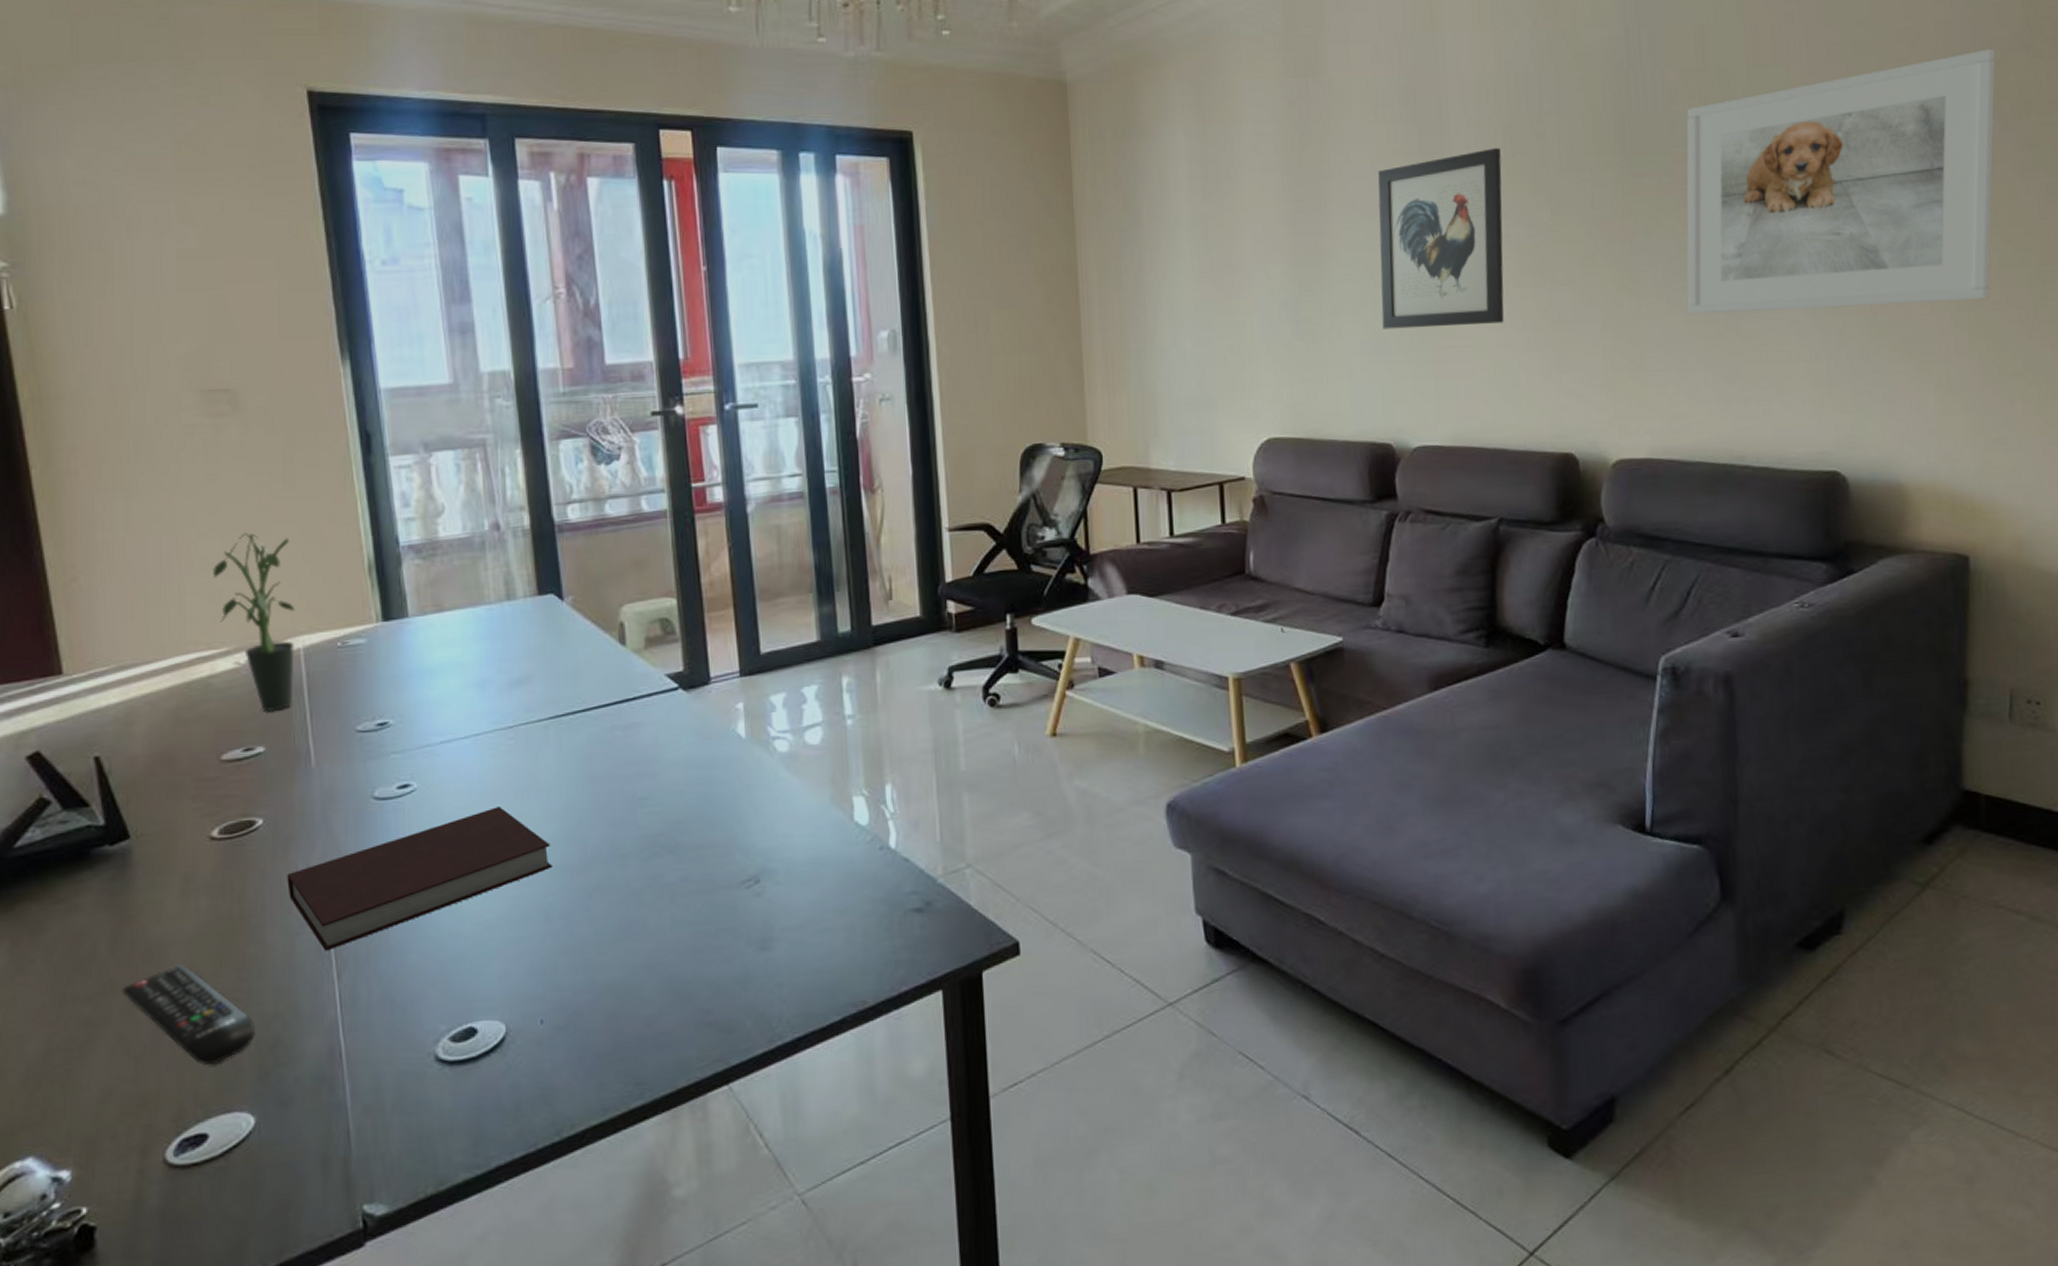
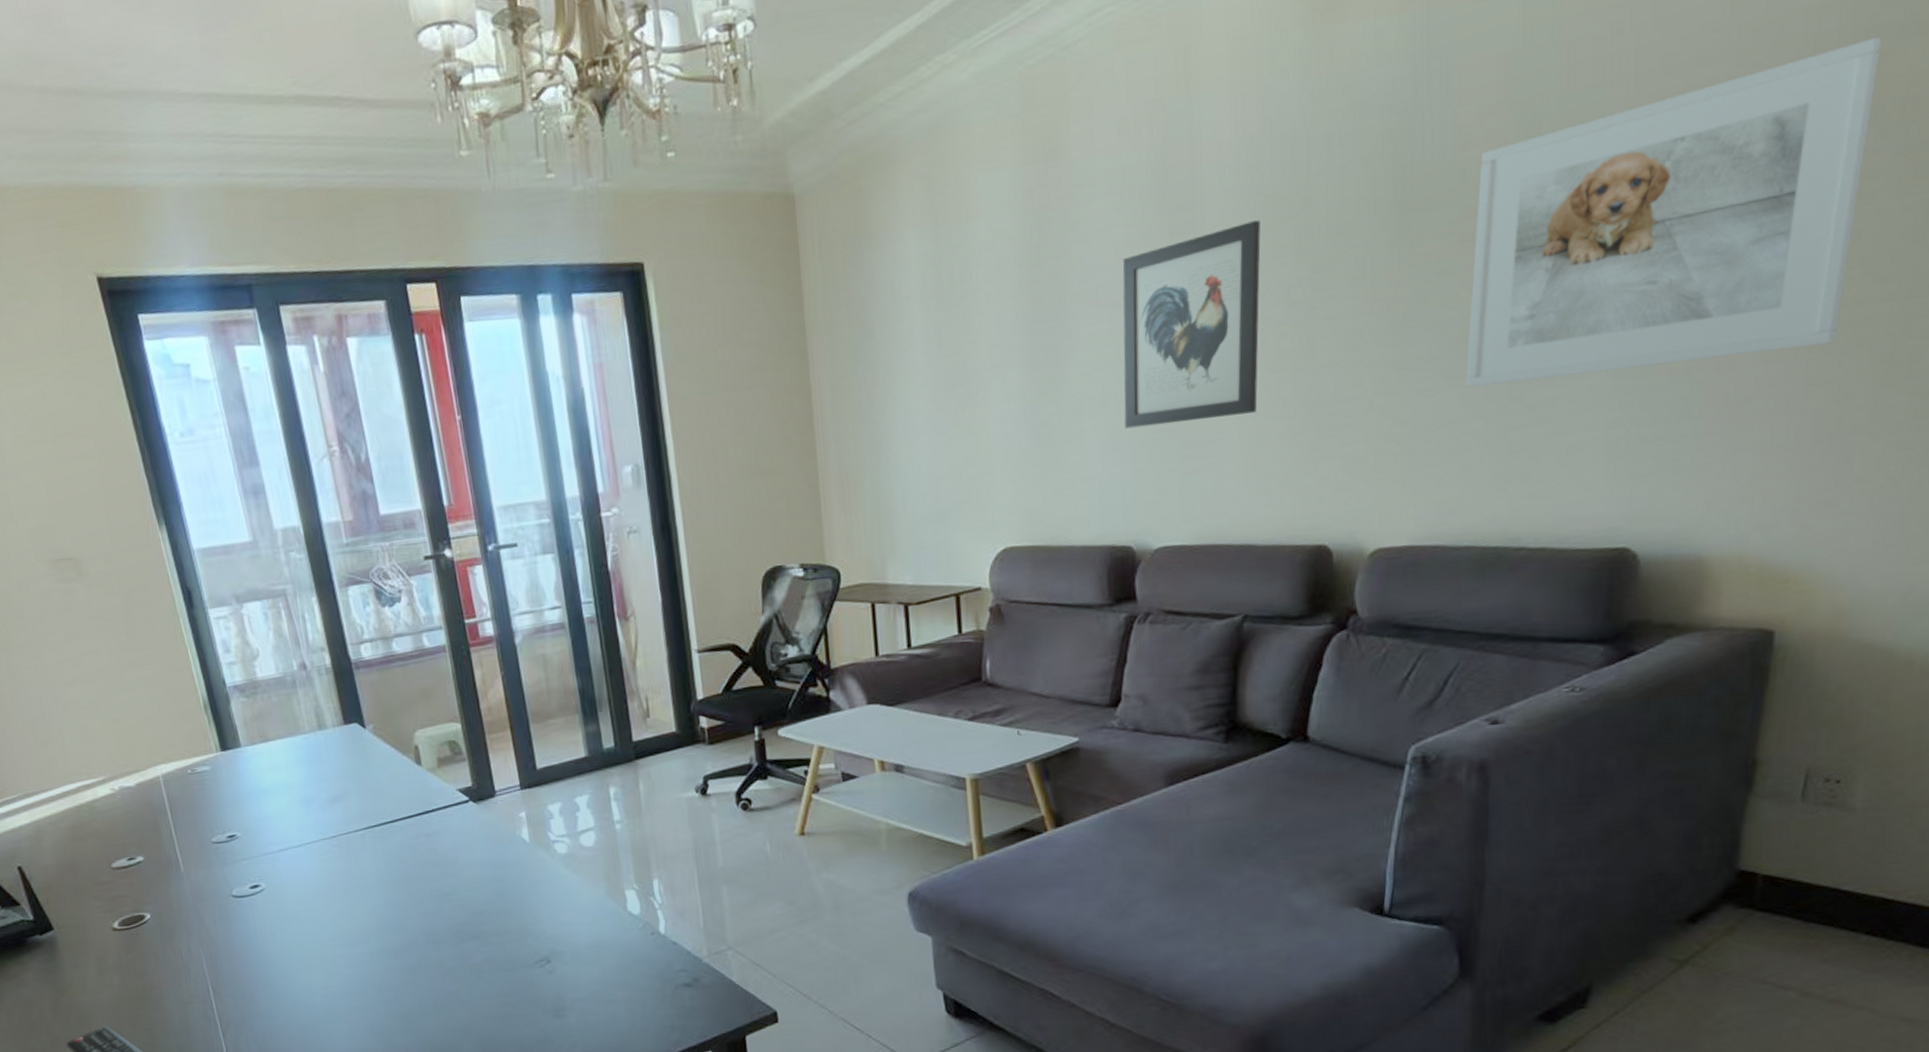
potted plant: present [213,532,296,712] -> none [83,680,160,829]
notebook: present [287,807,553,952] -> none [174,902,380,1016]

